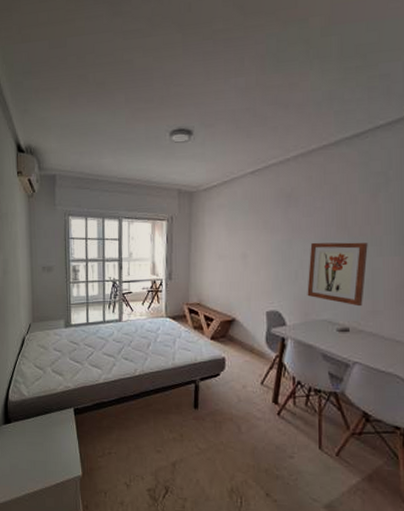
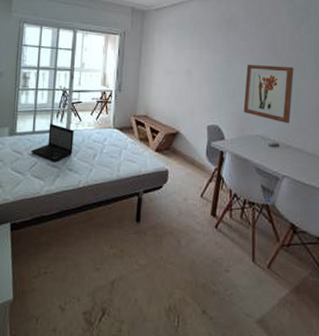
laptop: none [86,314,127,352] -> present [31,123,74,163]

